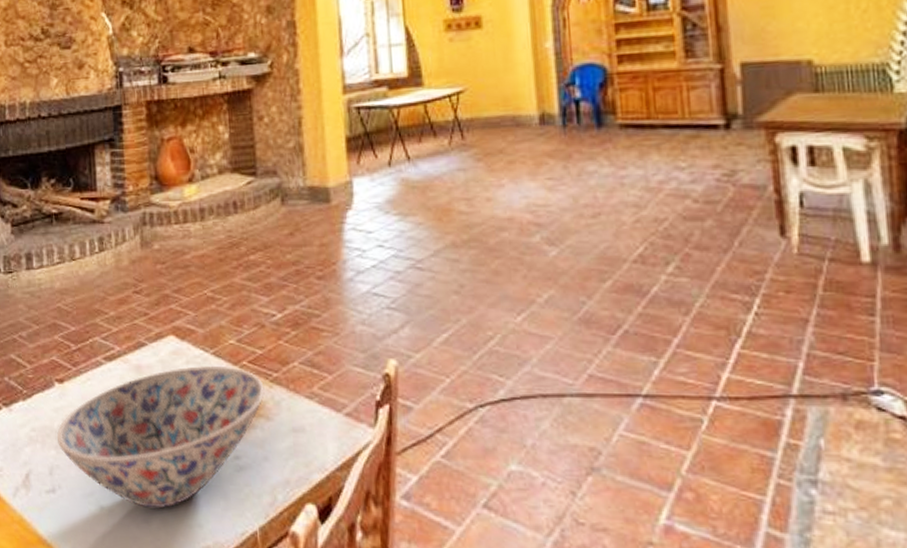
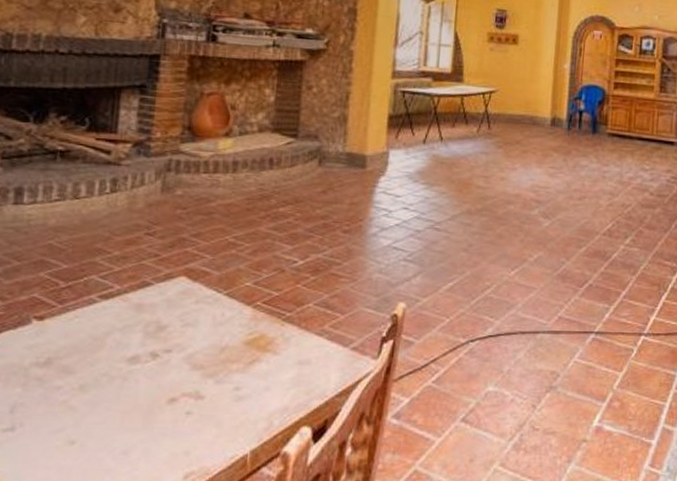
bowl: present [57,365,265,509] -> none [26,305,276,440]

